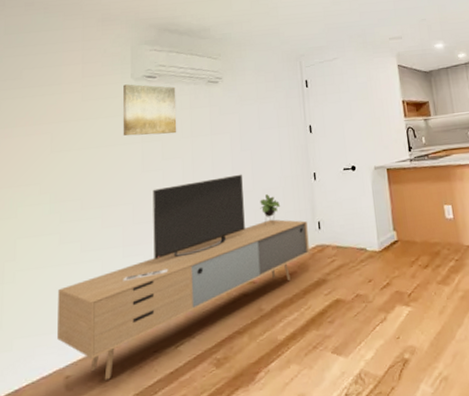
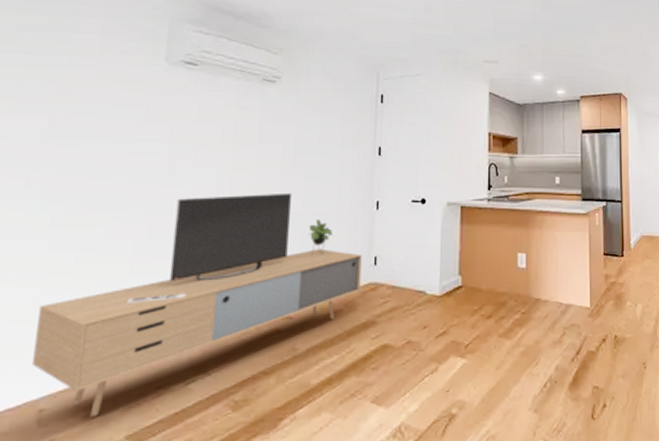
wall art: present [122,84,177,136] -> none [146,68,221,136]

